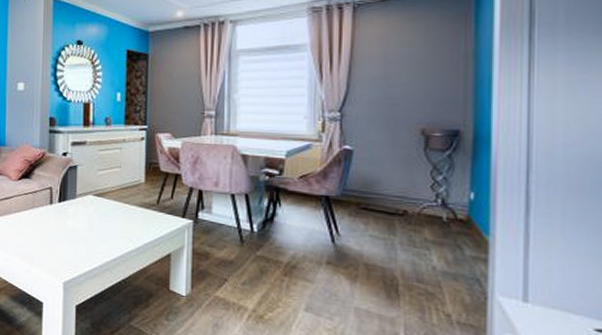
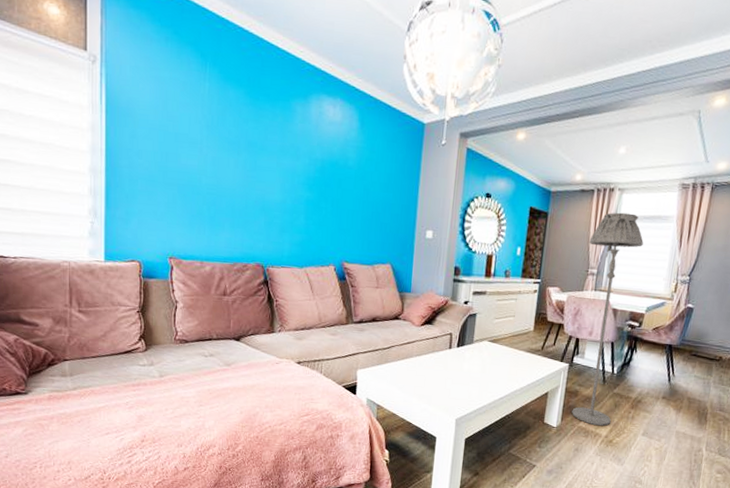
floor lamp: none [201,46,271,297] -> present [571,212,644,426]

